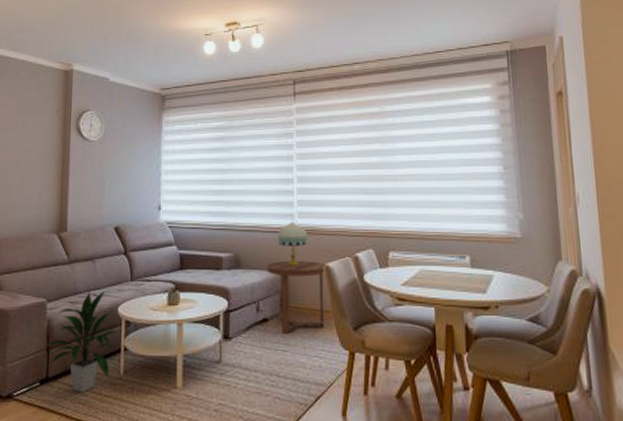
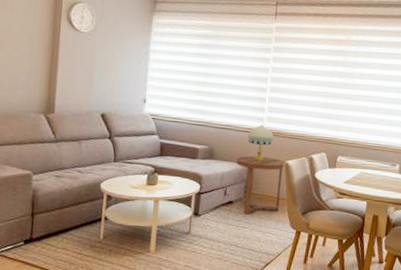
indoor plant: present [42,290,119,393] -> none [27,167,100,253]

